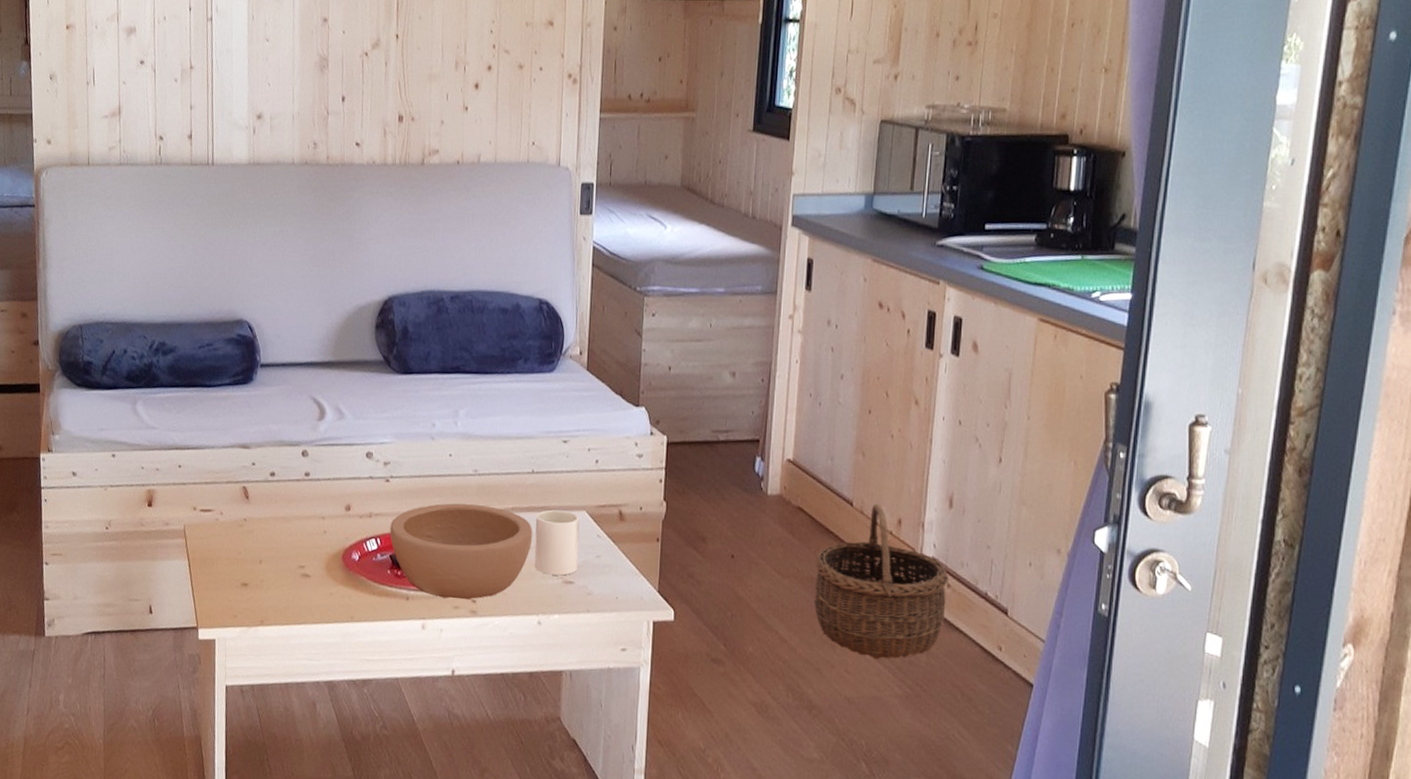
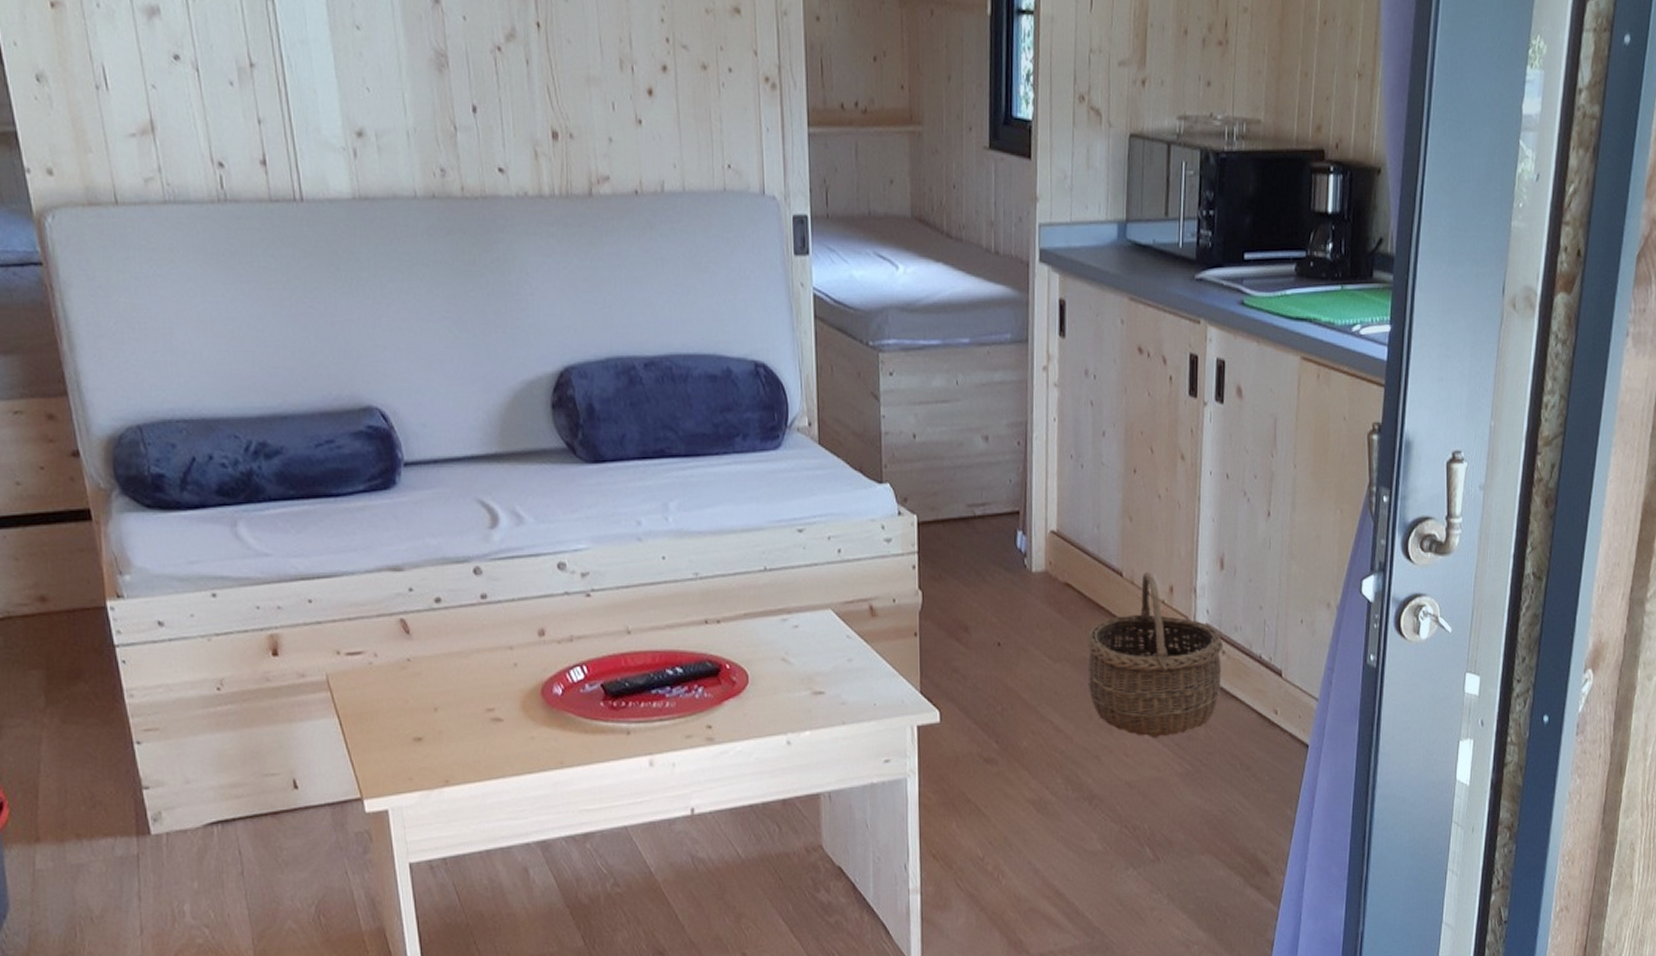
bowl: present [390,503,533,600] -> none [597,613,772,727]
cup: present [534,509,580,576] -> none [773,611,827,687]

